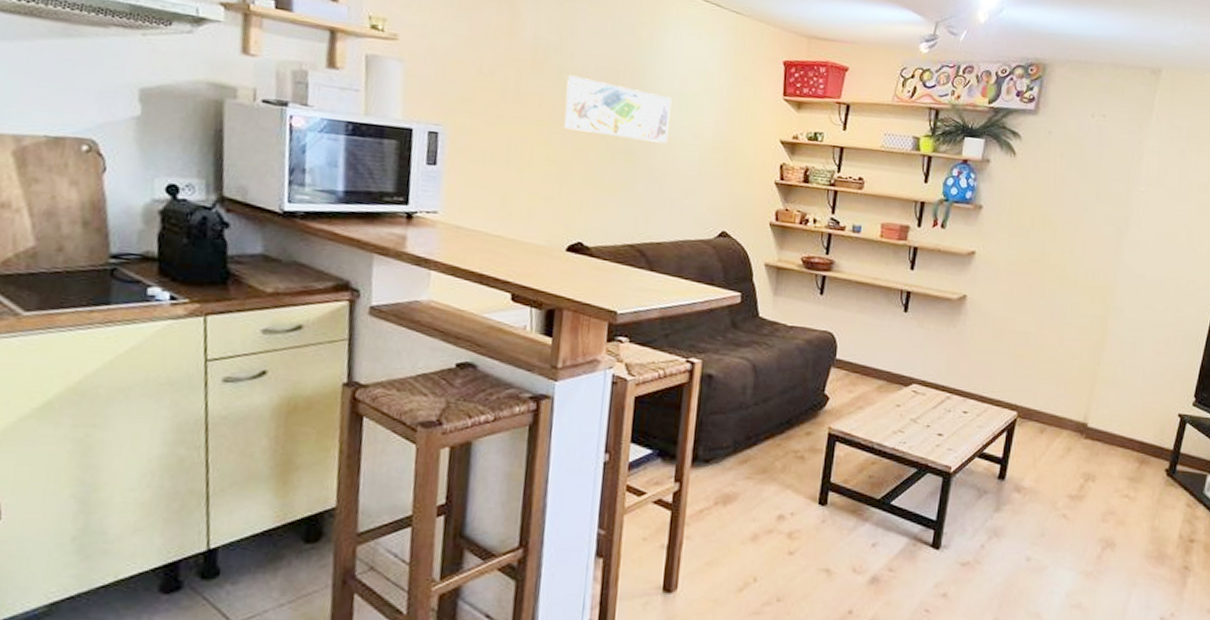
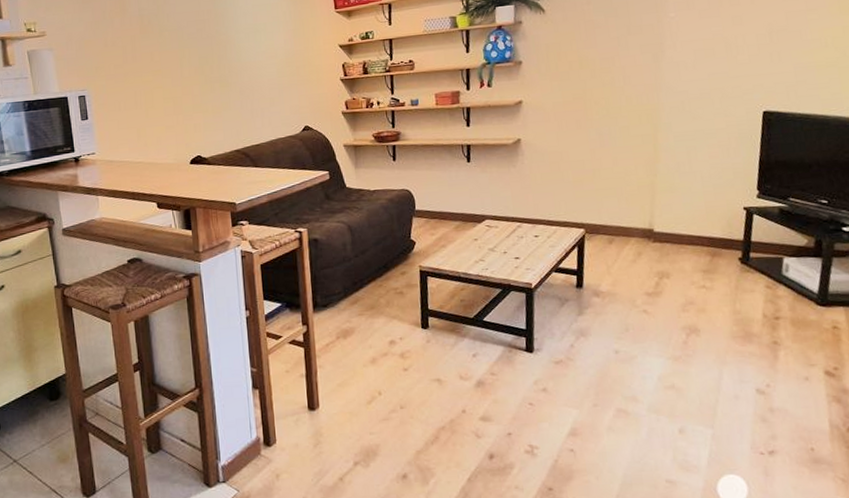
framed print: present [564,75,672,143] -> none [168,31,251,73]

